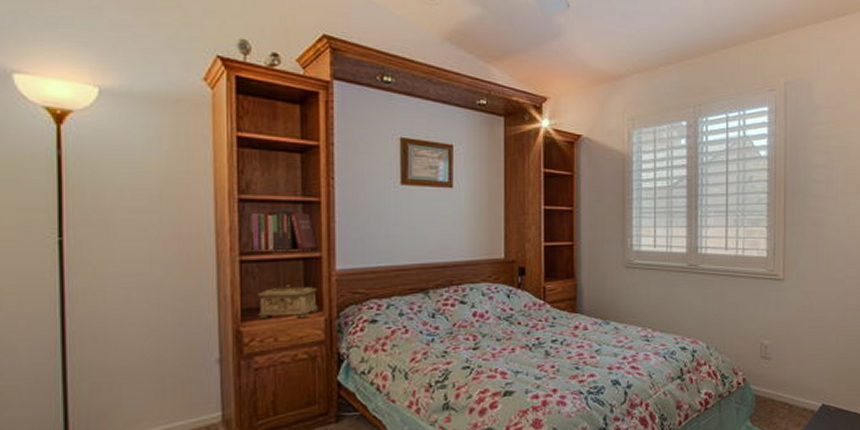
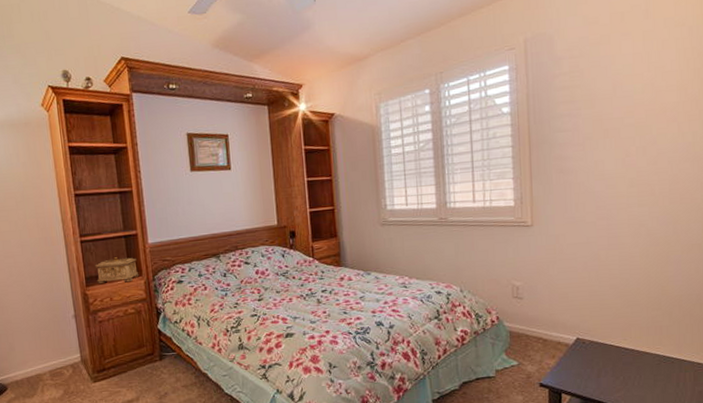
books: present [250,211,317,251] -> none [84,200,133,233]

